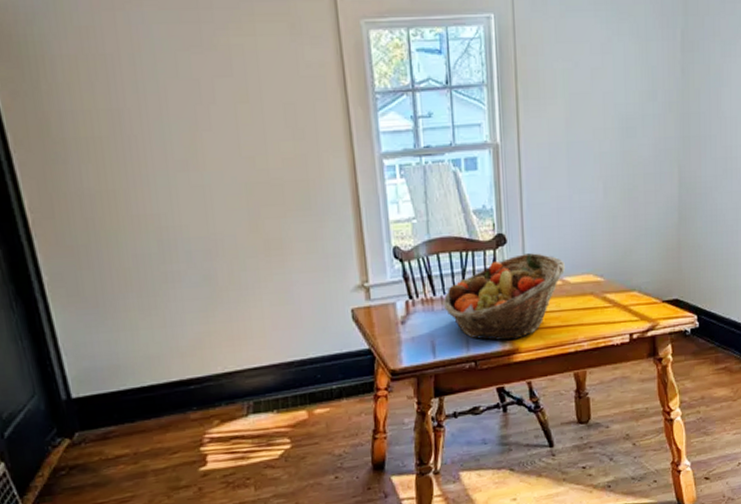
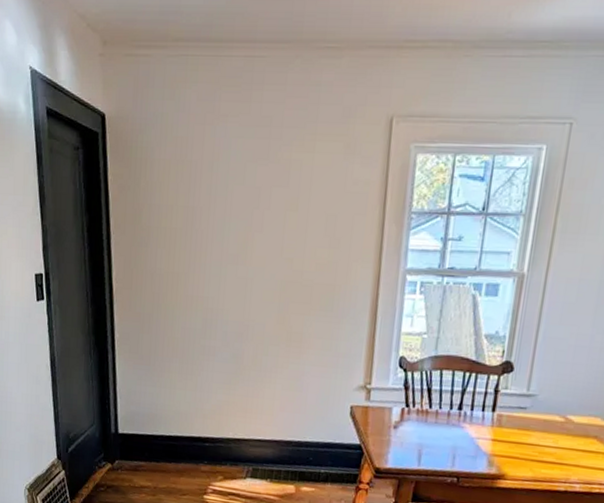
fruit basket: present [443,253,566,341] -> none [437,384,573,466]

